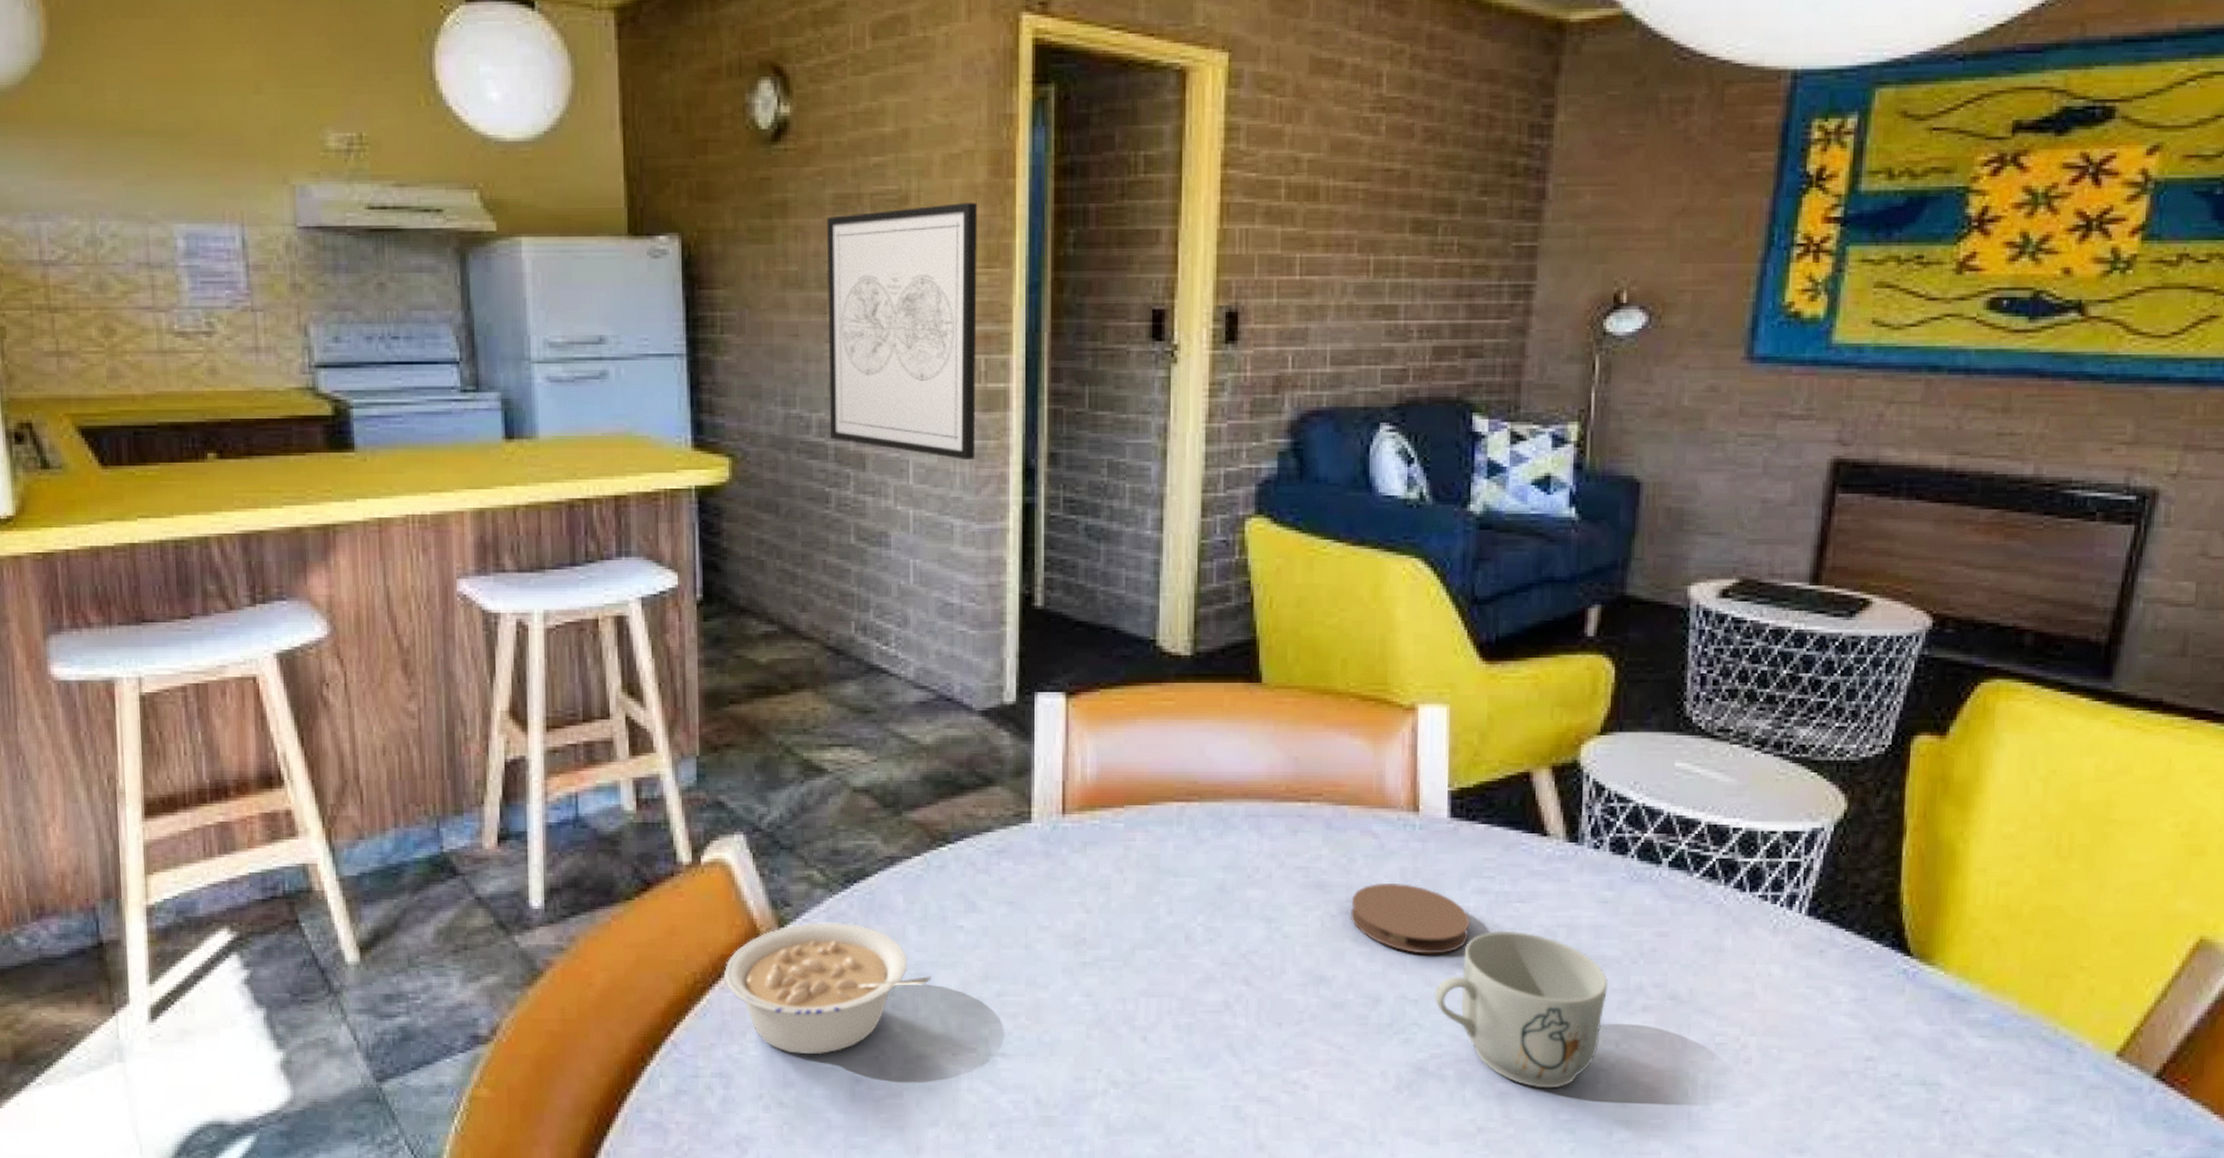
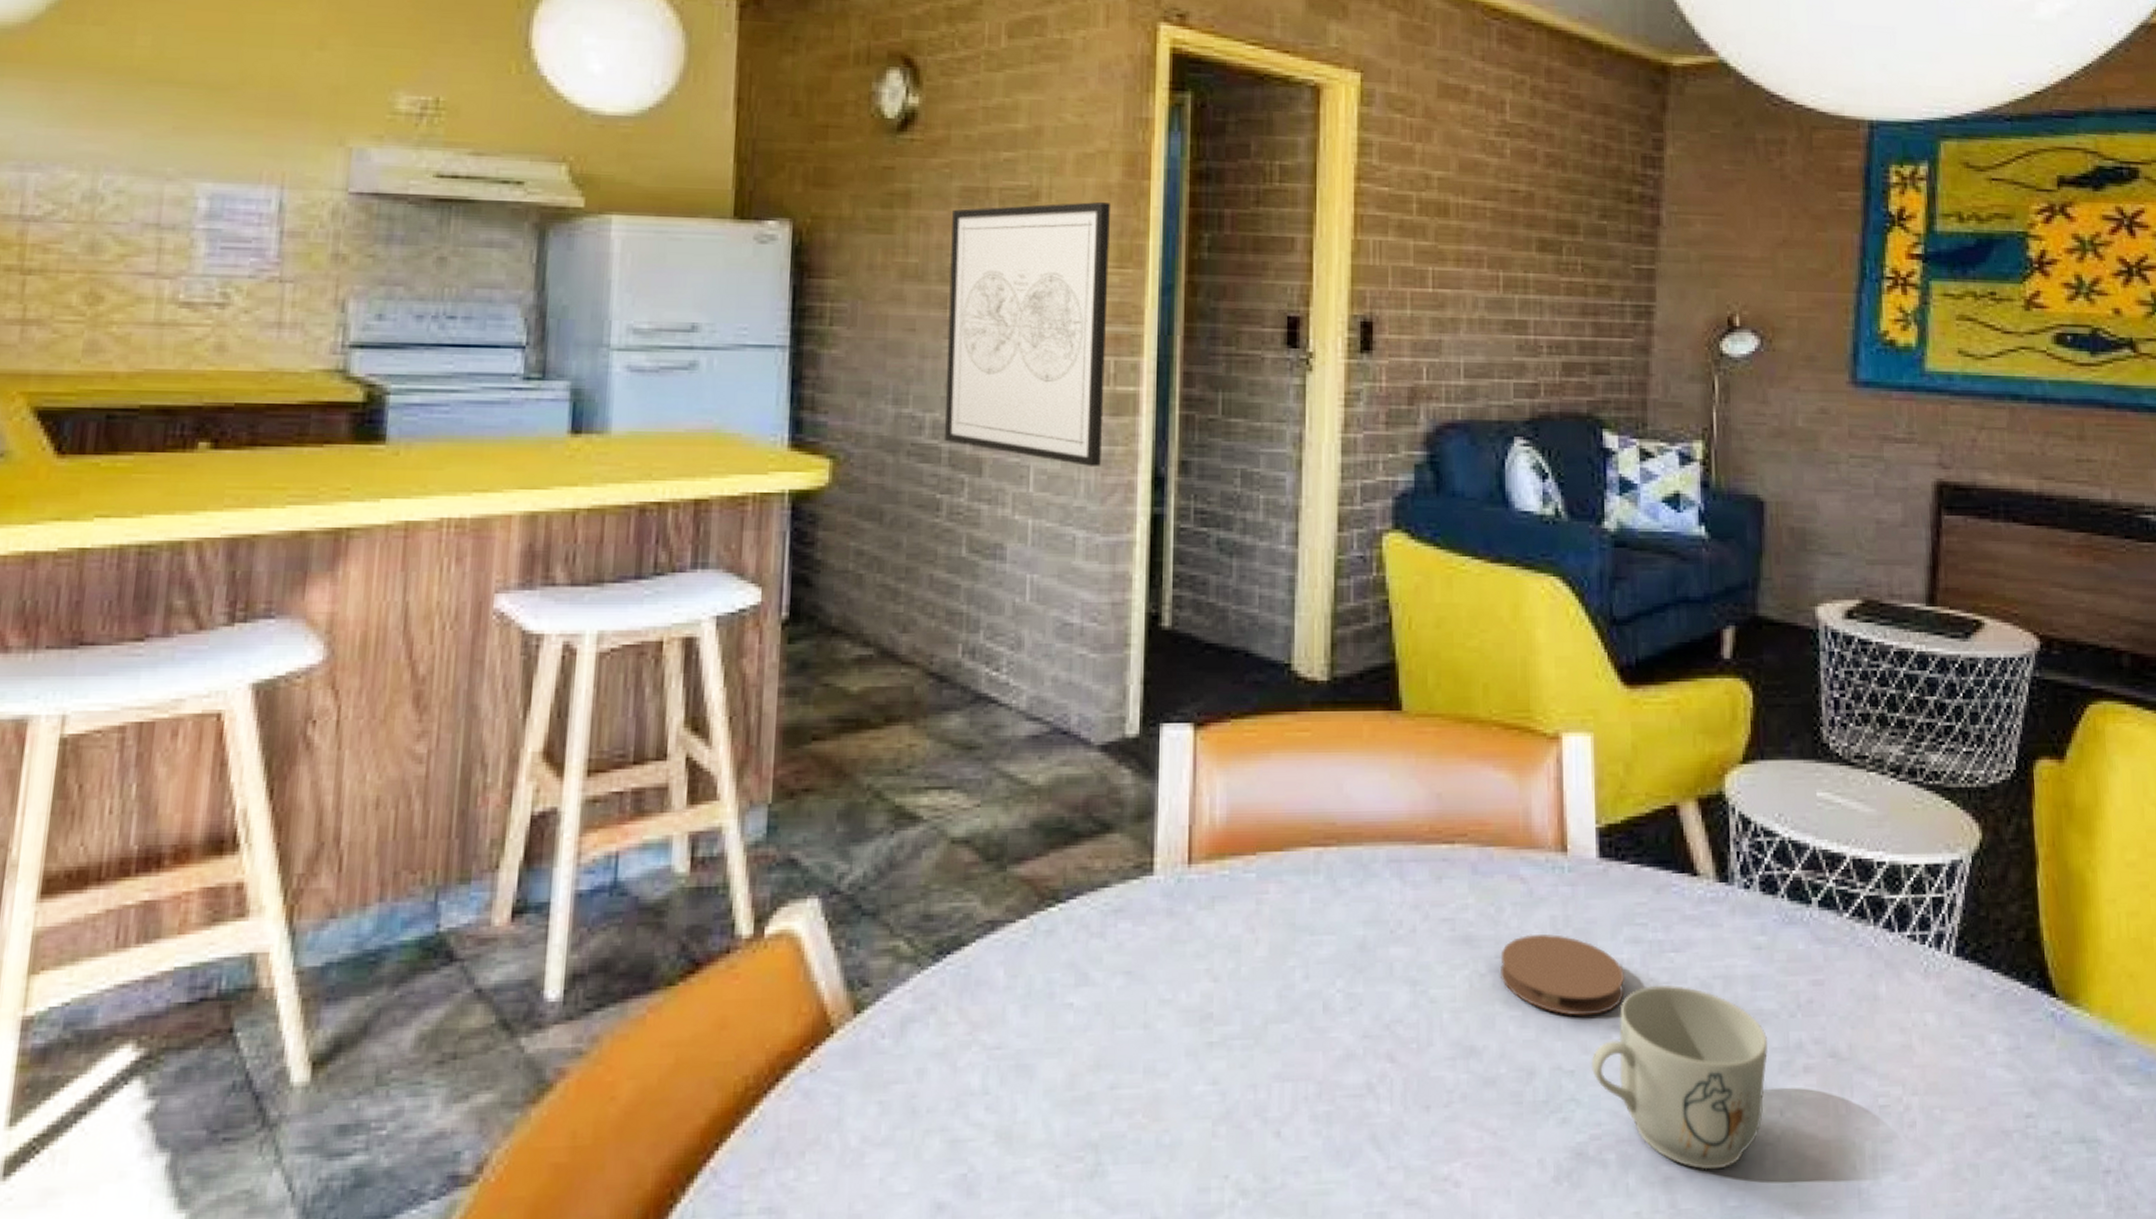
legume: present [725,921,932,1055] -> none [783,1003,1034,1177]

